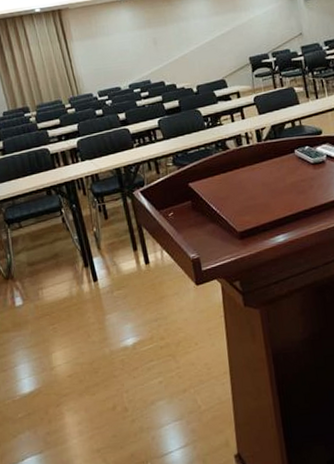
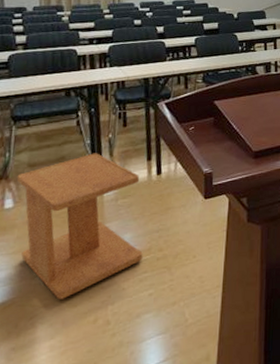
side table: none [20,247,147,388] -> present [16,153,143,300]

